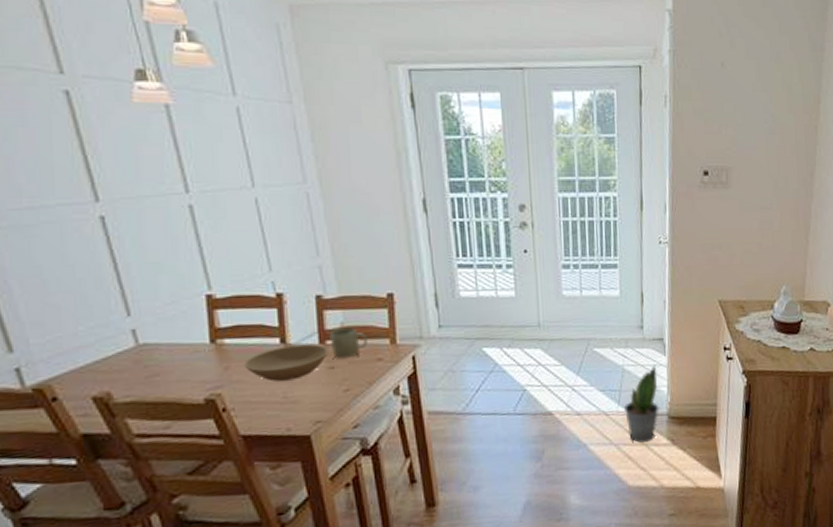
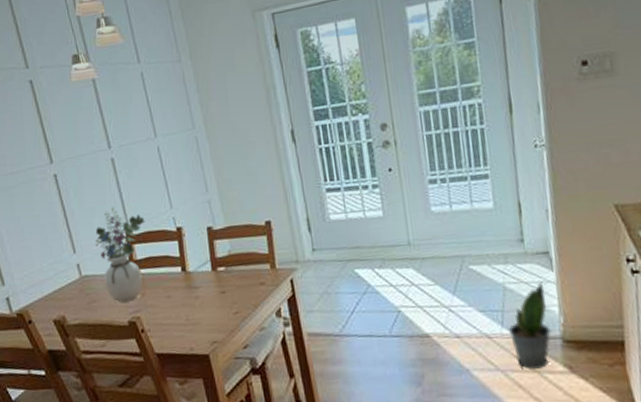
bouquet: none [160,264,234,378] -> present [95,207,145,303]
bowl: present [244,344,329,382] -> none [155,271,220,306]
mug: present [329,327,367,359] -> none [219,254,251,284]

